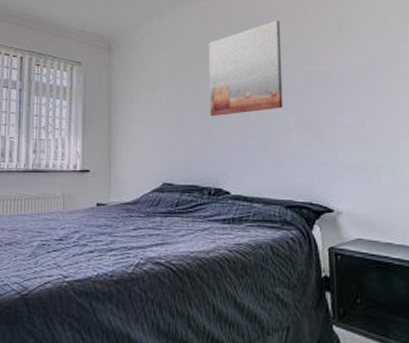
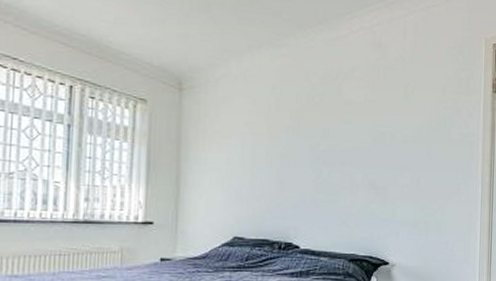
wall art: present [208,21,283,116] -> none [285,78,356,170]

